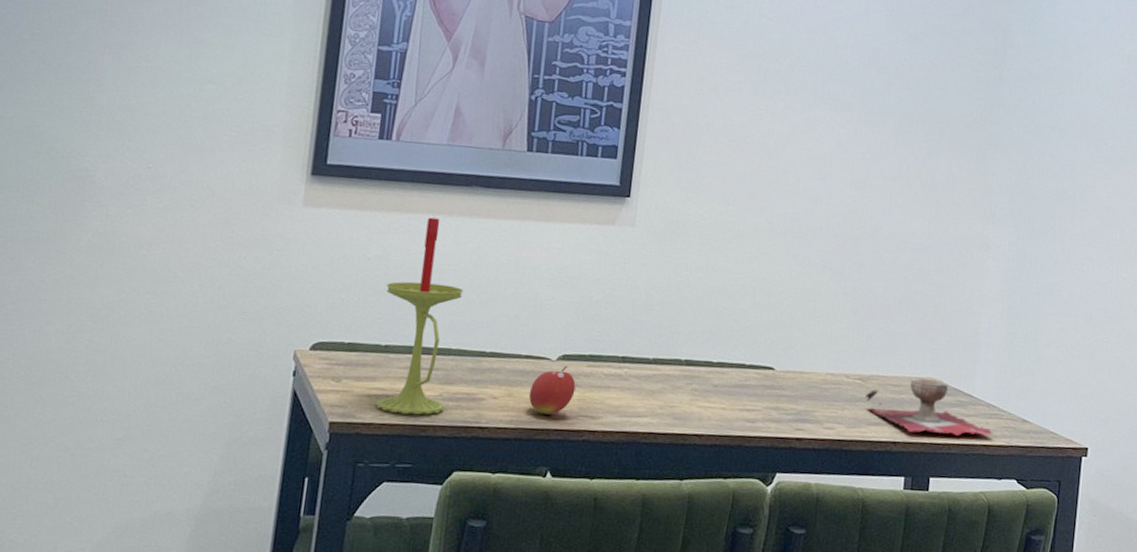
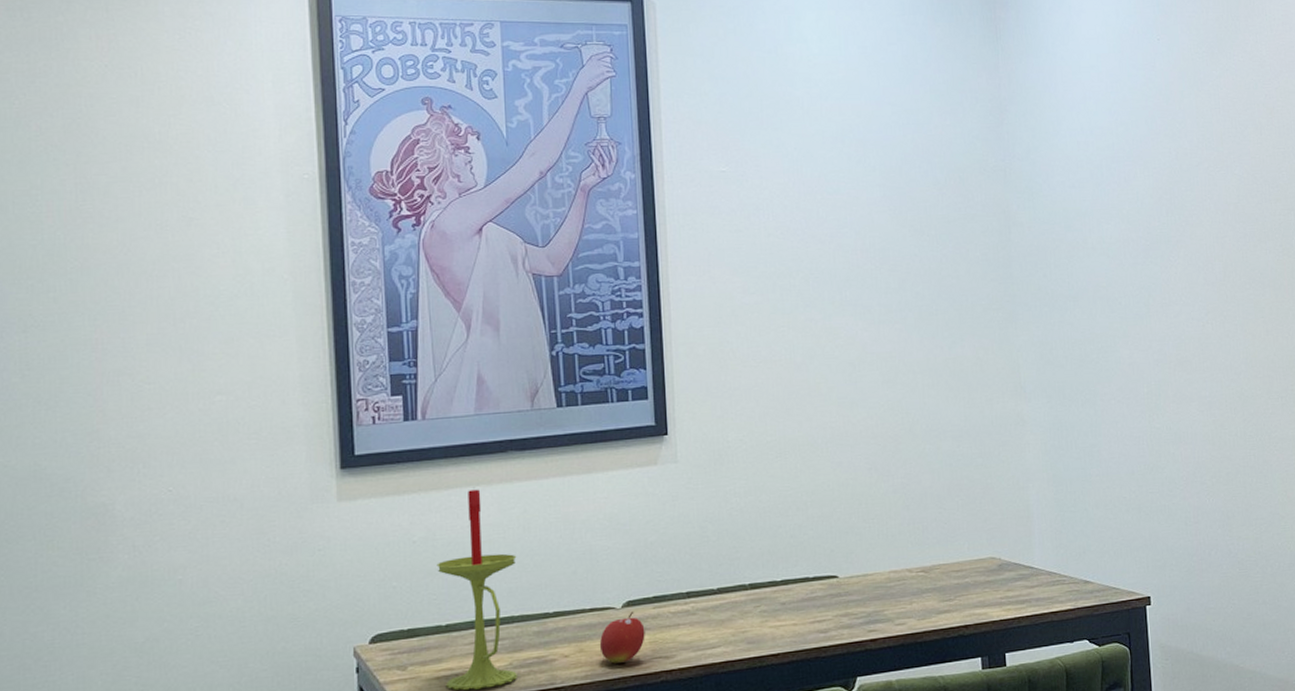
decorative bowl: present [865,377,993,436] -> none [930,557,1058,613]

